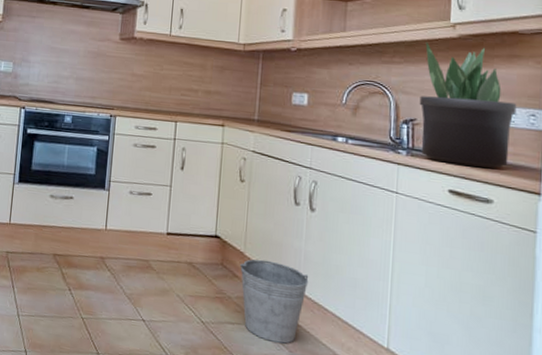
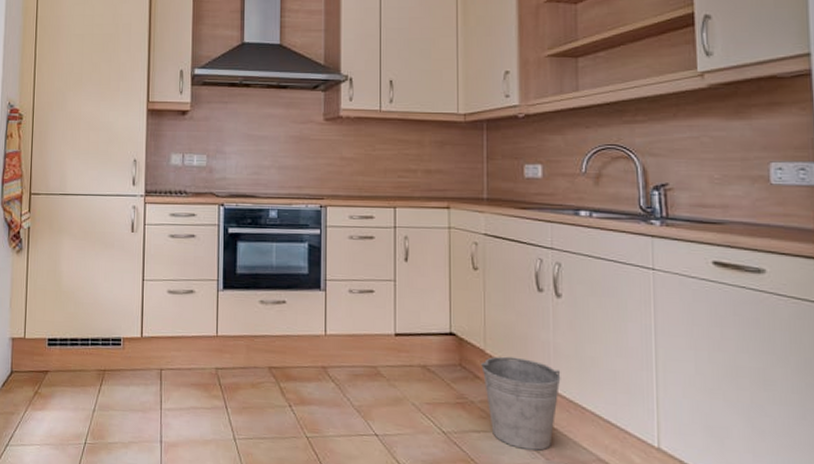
planter: present [419,41,517,169] -> none [670,95,783,234]

